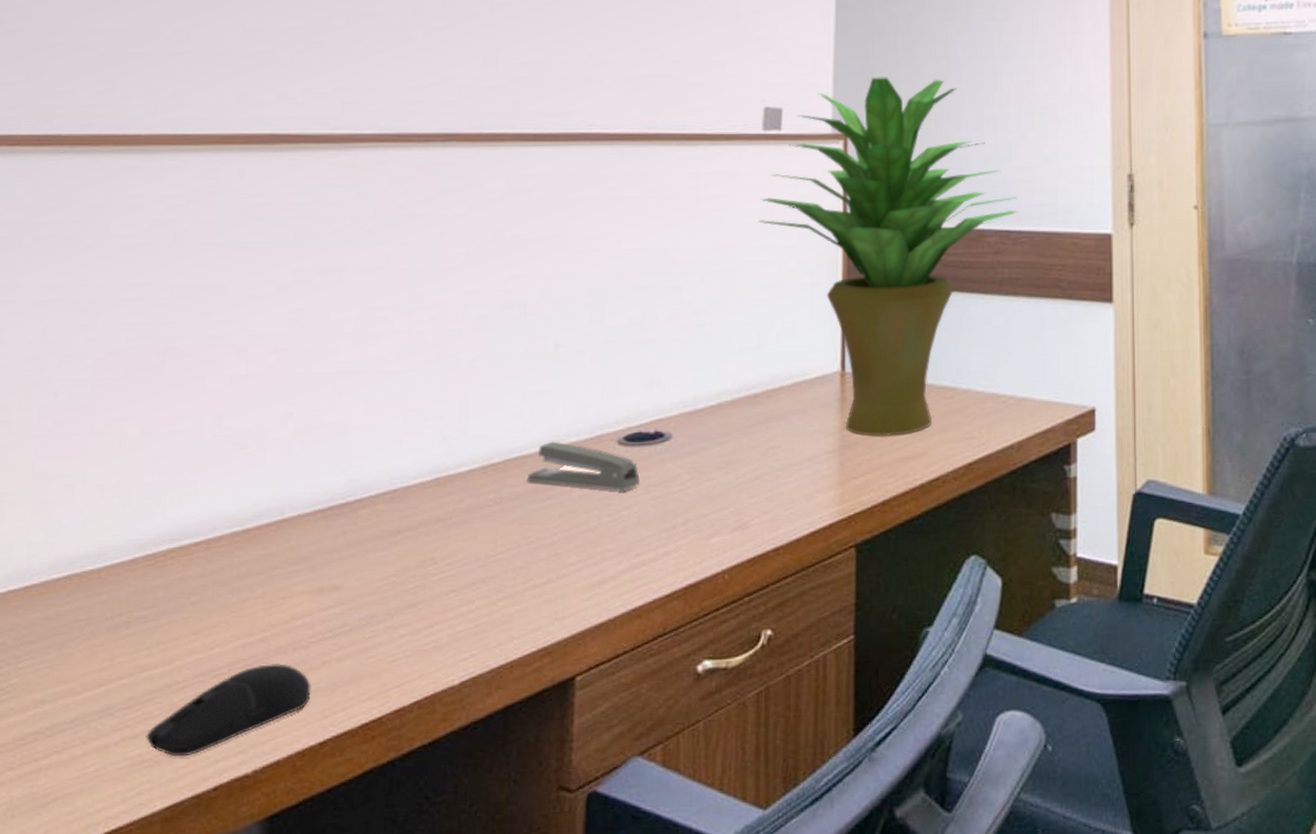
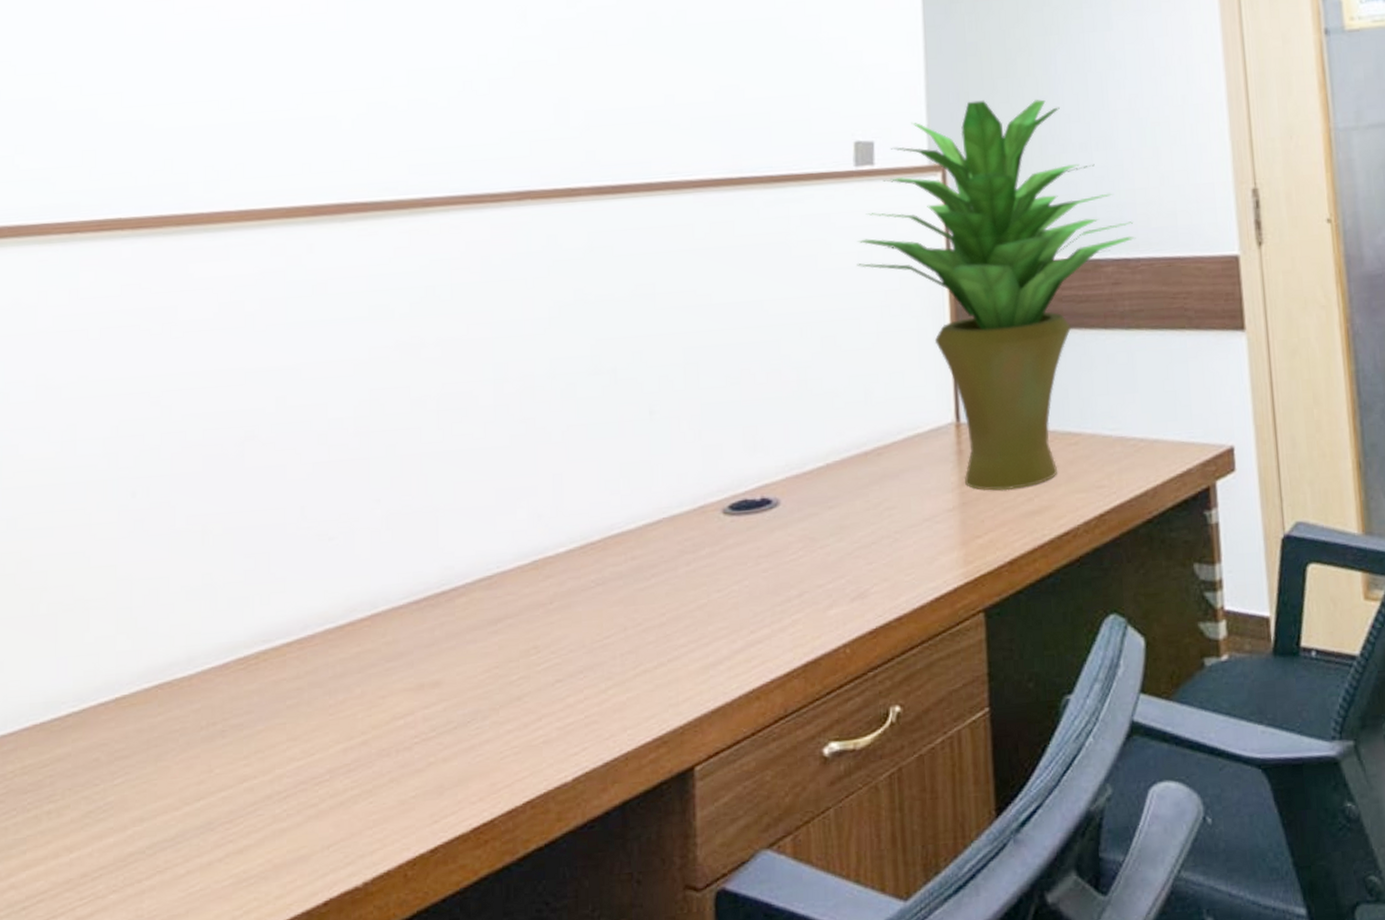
computer mouse: present [146,663,311,757] -> none [250,767,418,872]
stapler: present [526,441,640,491] -> none [629,514,749,564]

